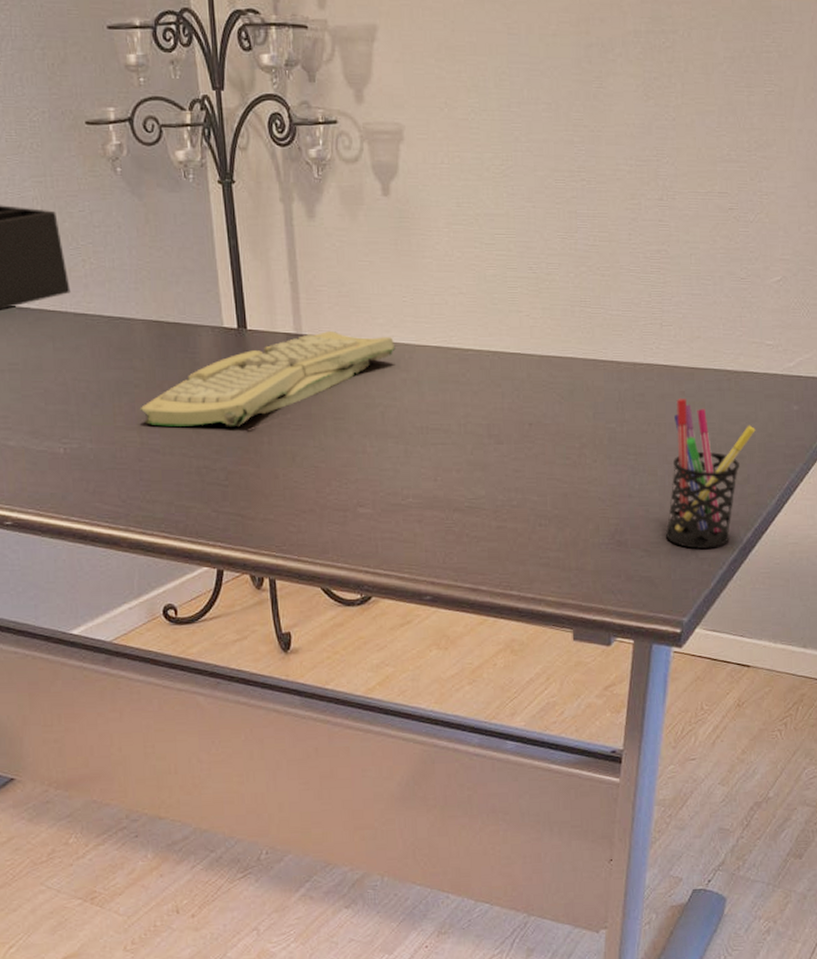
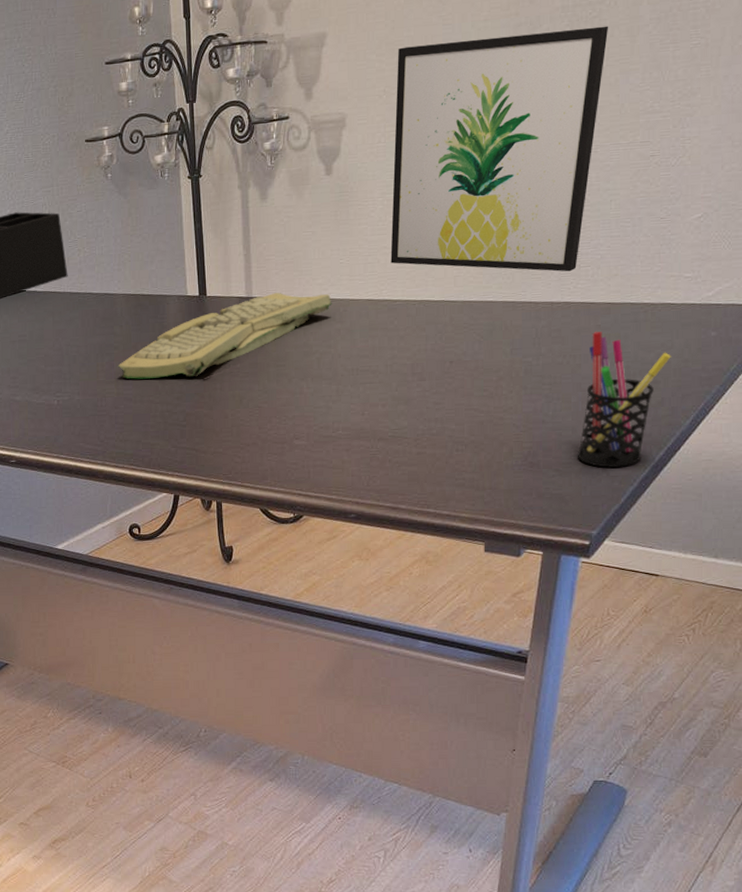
wall art: none [459,54,683,330] -> present [390,26,609,272]

